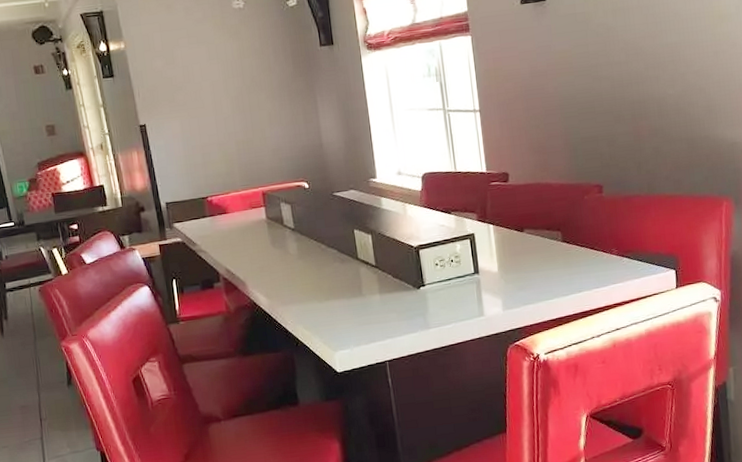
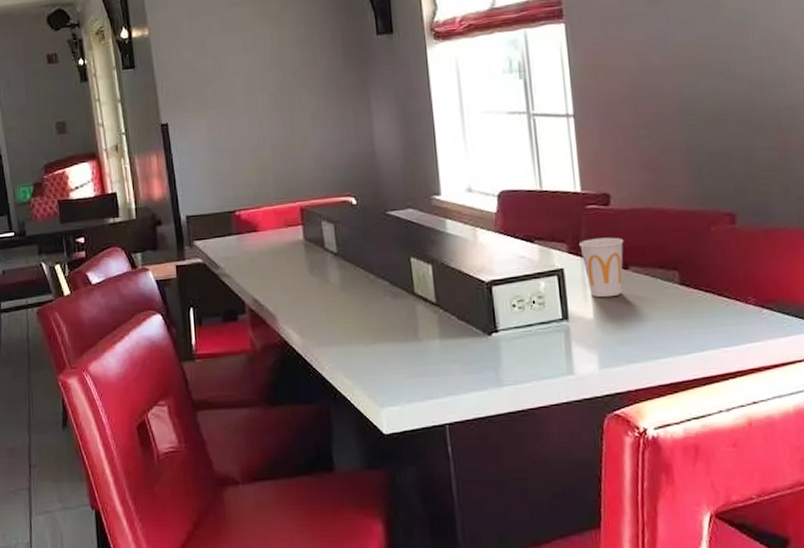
cup: none [486,207,520,255] -> present [579,237,624,298]

